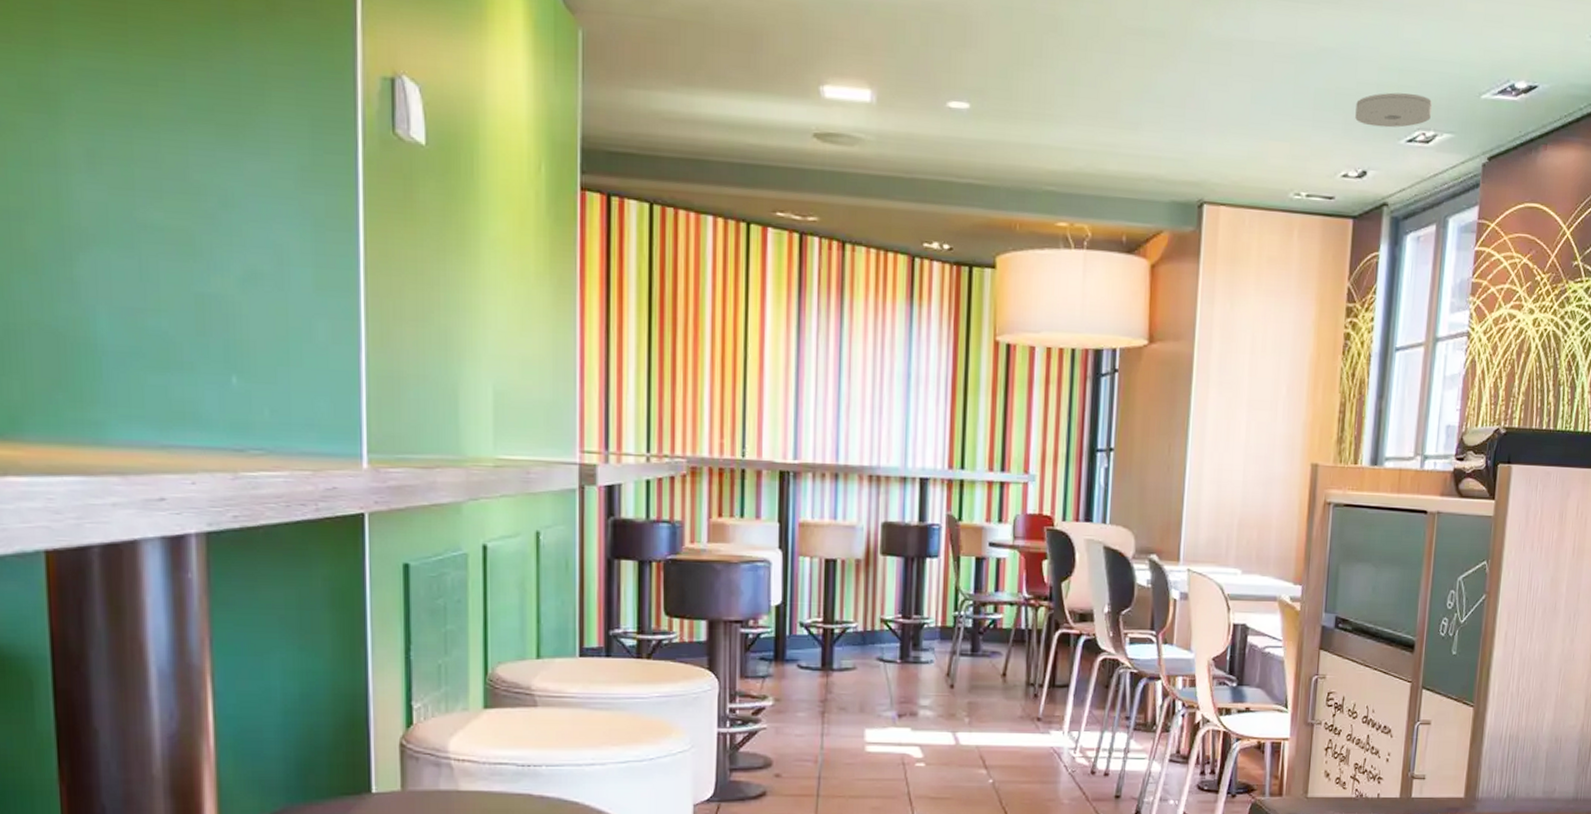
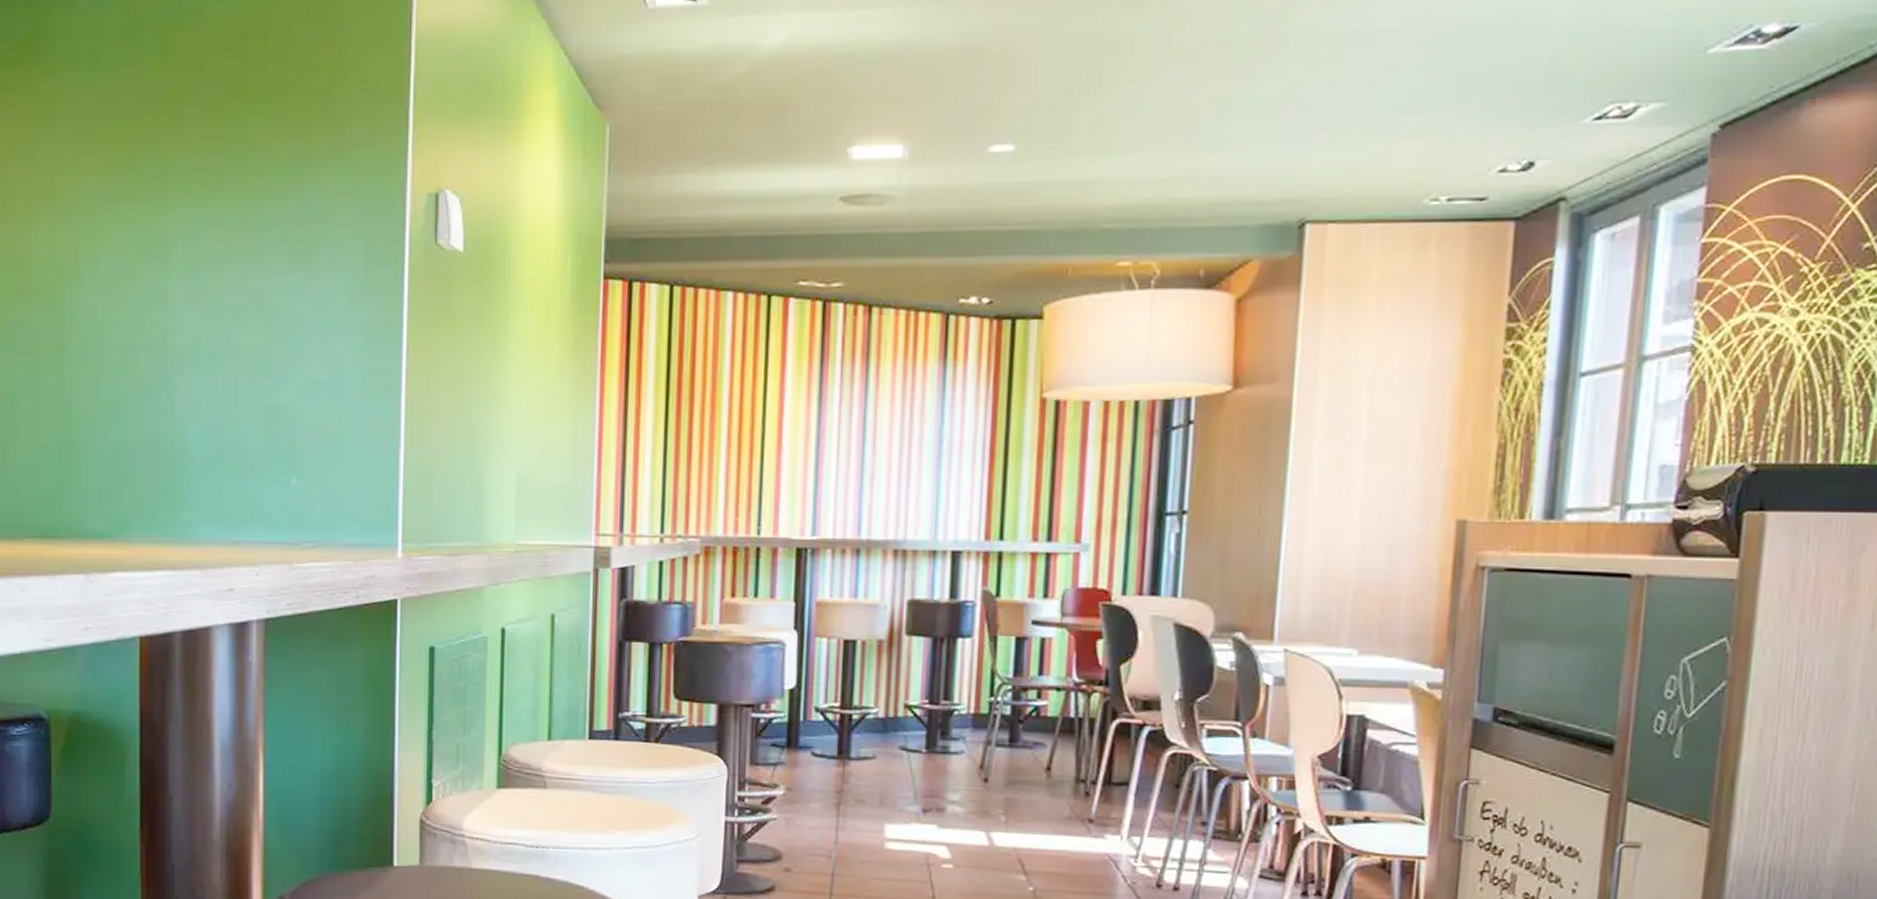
smoke detector: present [1355,92,1433,128] -> none [1517,61,1633,107]

